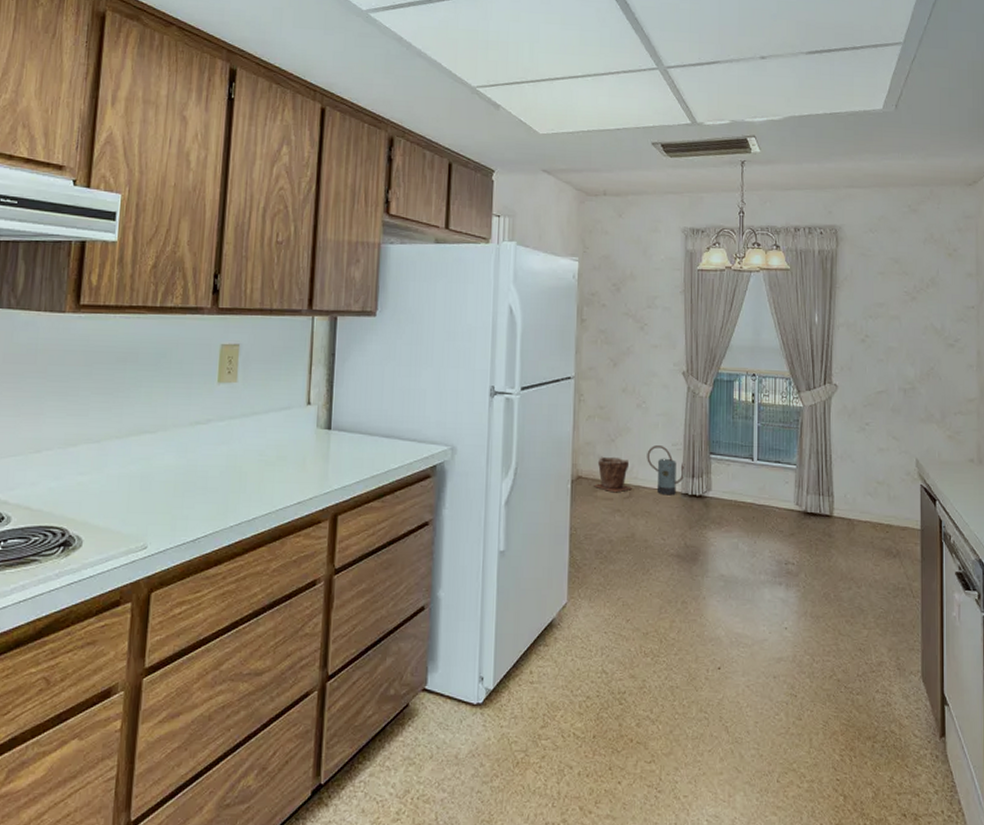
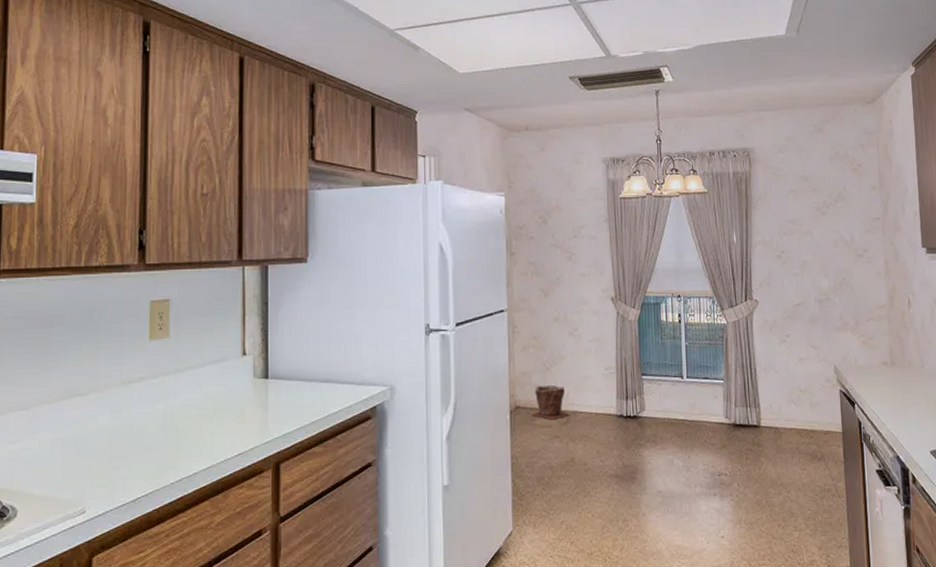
watering can: present [647,445,685,496] -> none [581,371,619,419]

